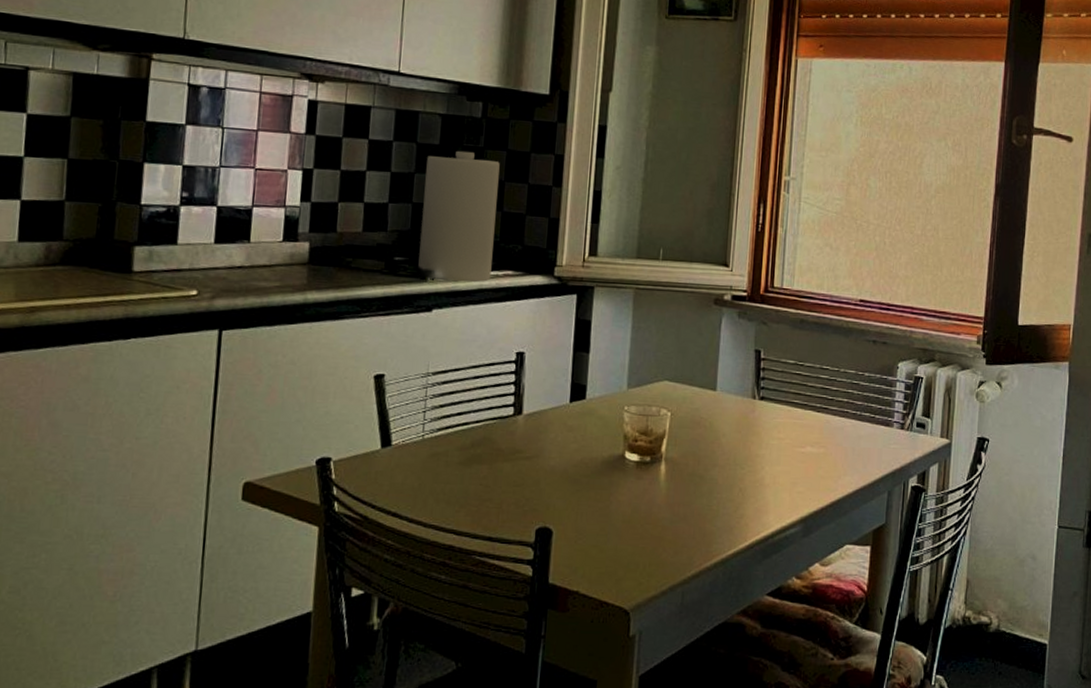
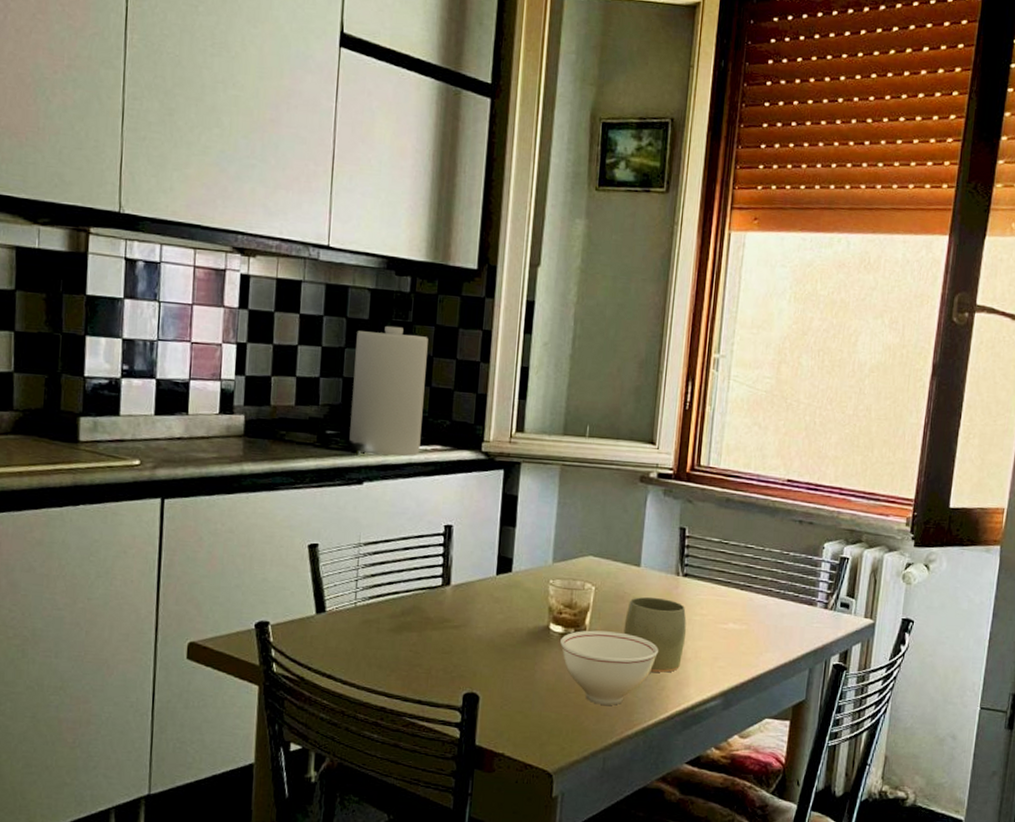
bowl: none [635,457,737,536] -> present [559,630,659,705]
mug: none [700,421,765,500] -> present [623,596,687,673]

